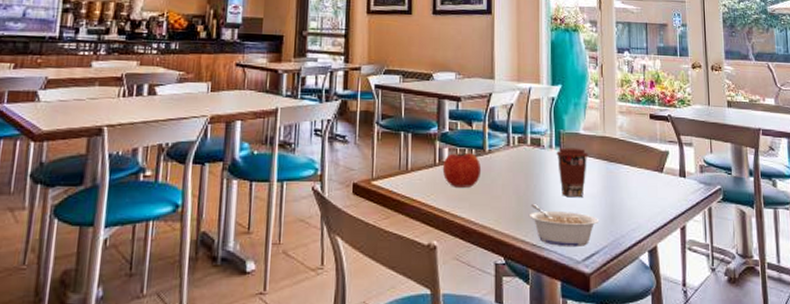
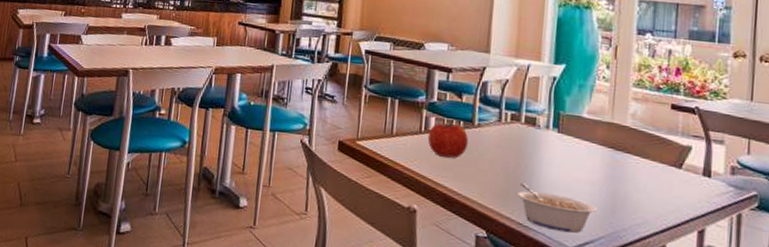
coffee cup: present [556,147,588,196] -> none [553,129,591,182]

